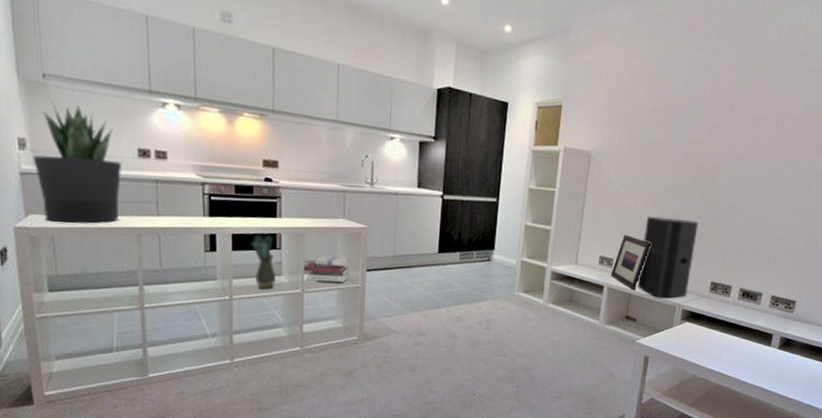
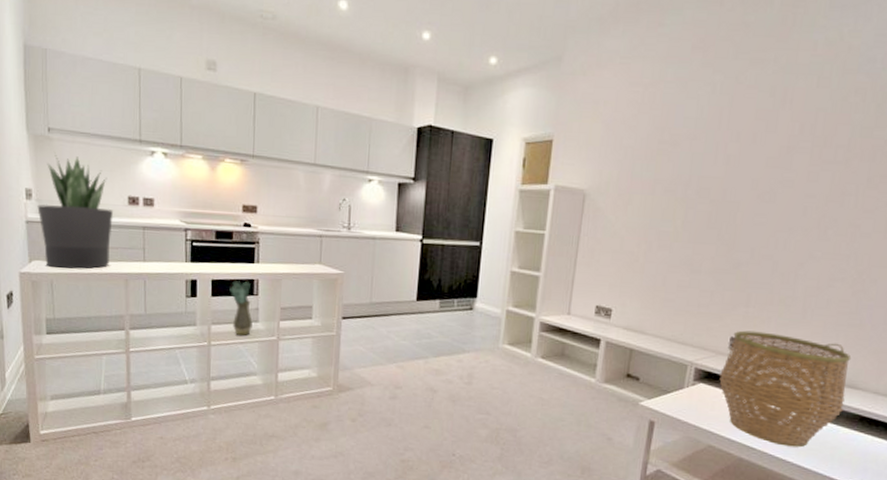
books: present [303,256,350,284] -> none [279,303,325,332]
picture frame: present [610,234,651,291] -> none [608,281,656,345]
speaker: present [637,216,699,299] -> none [640,261,715,356]
basket: none [701,276,804,373] -> present [719,330,852,447]

